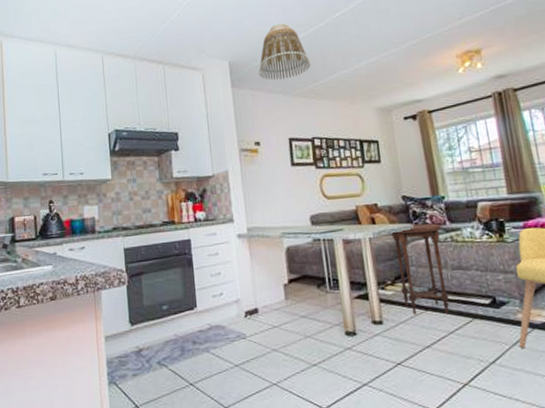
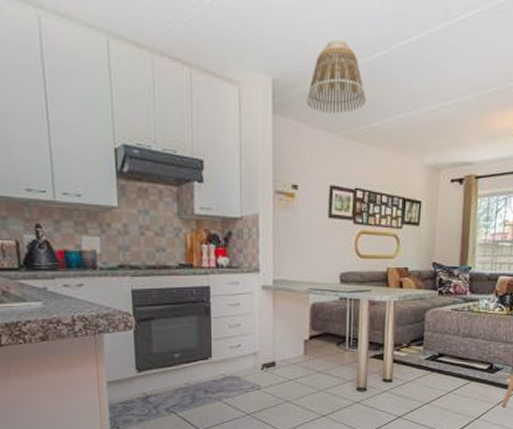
side table: present [388,223,450,315] -> none [413,291,463,377]

